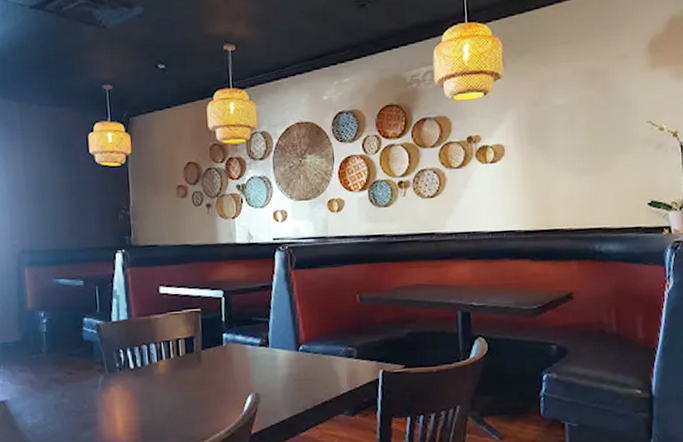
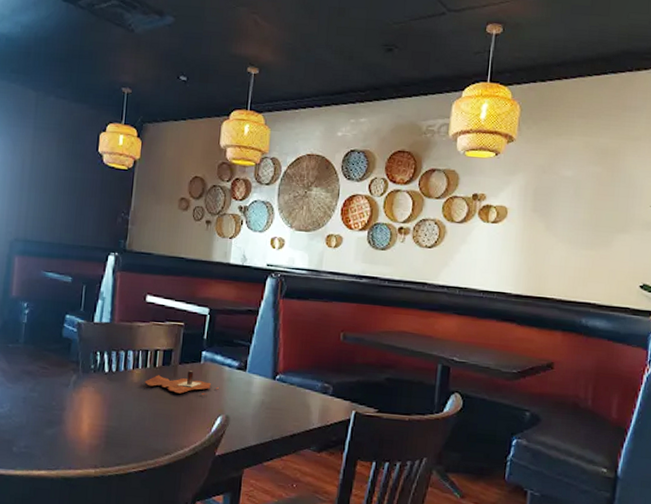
candle: none [171,354,245,379] -> present [144,370,219,395]

